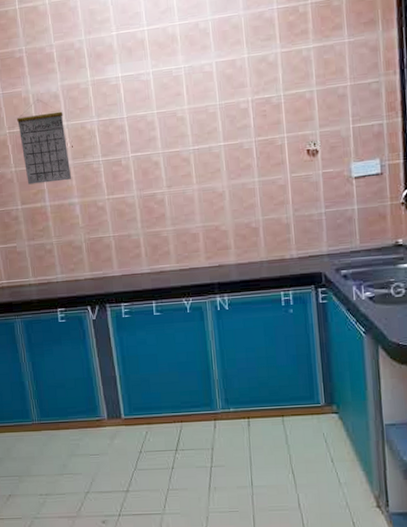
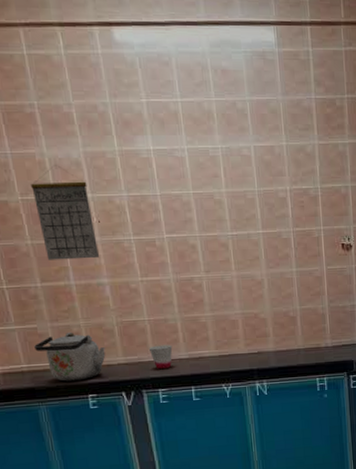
kettle: none [13,249,74,296] -> present [34,331,106,382]
cup: none [112,259,135,284] -> present [148,344,173,370]

